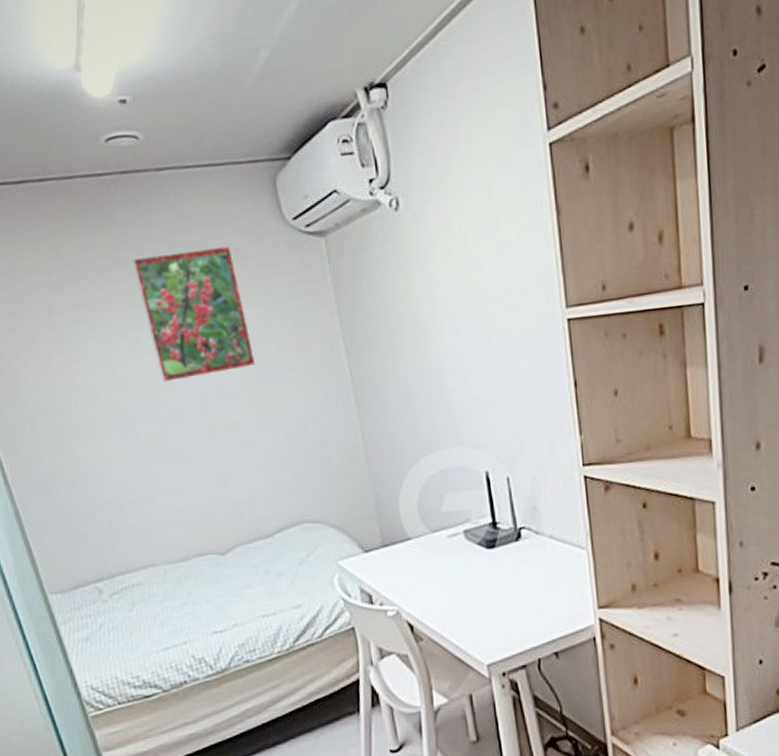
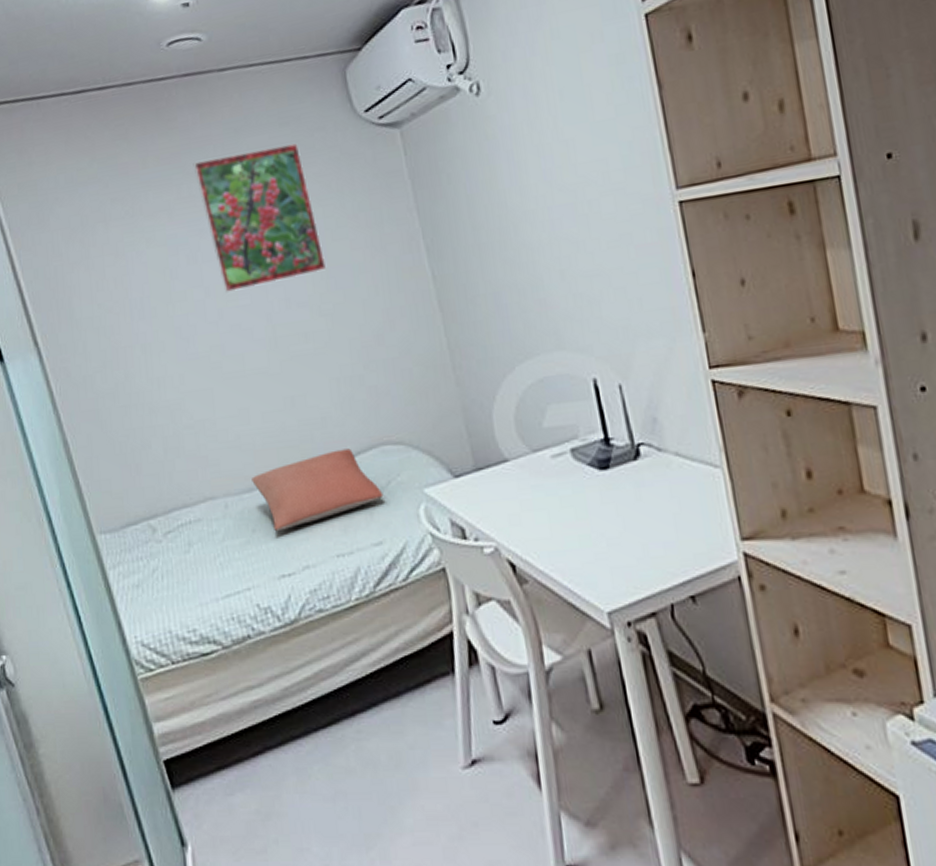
pillow: none [188,525,303,595] -> present [252,448,384,532]

